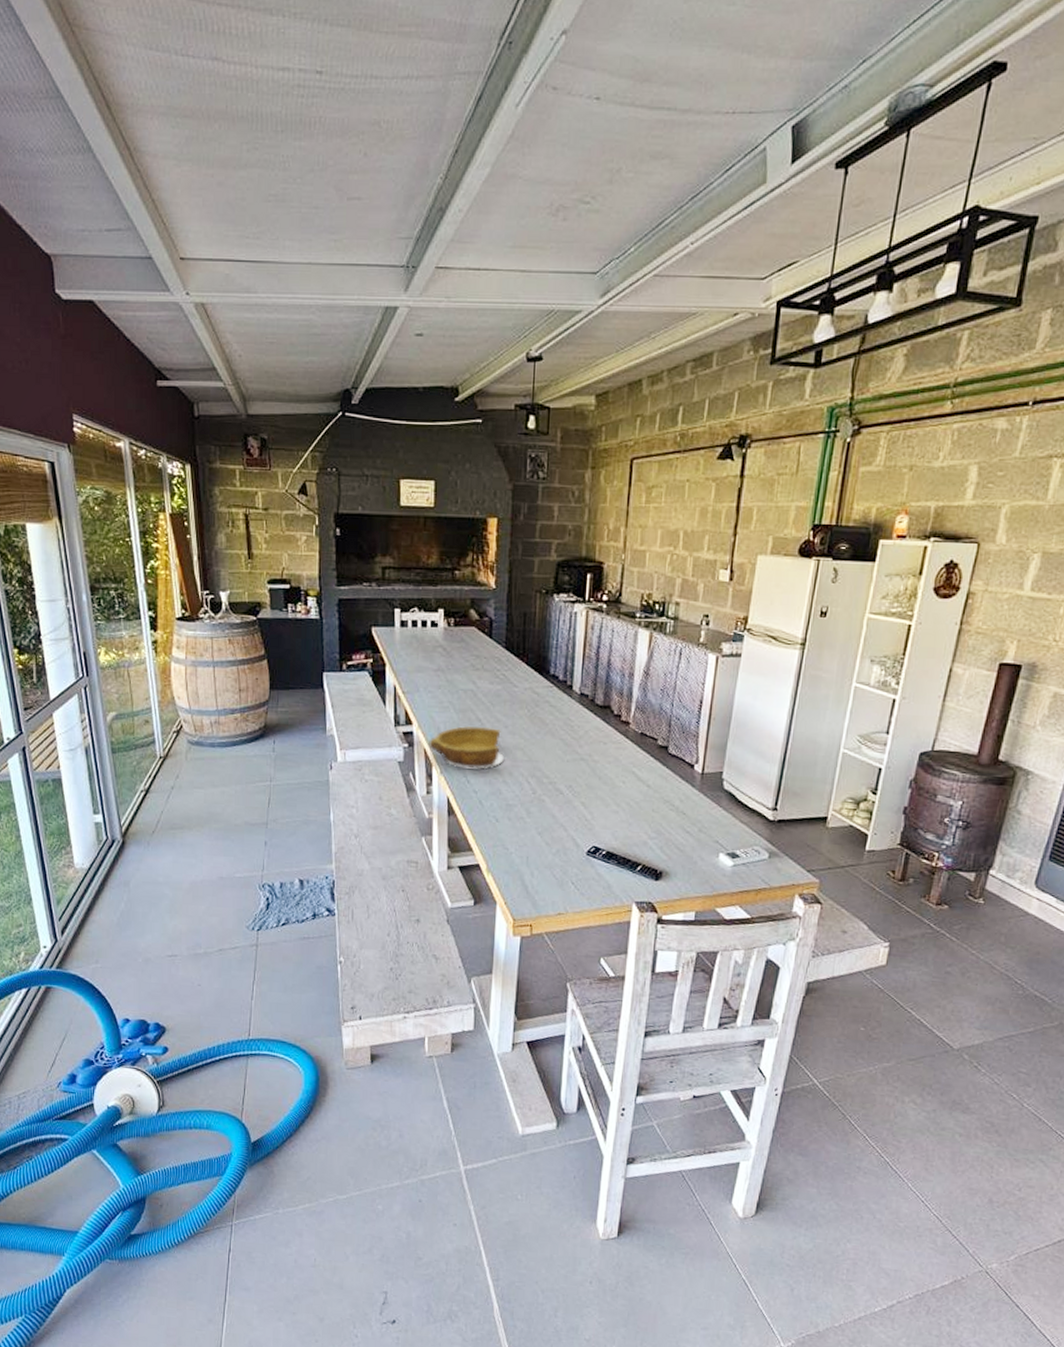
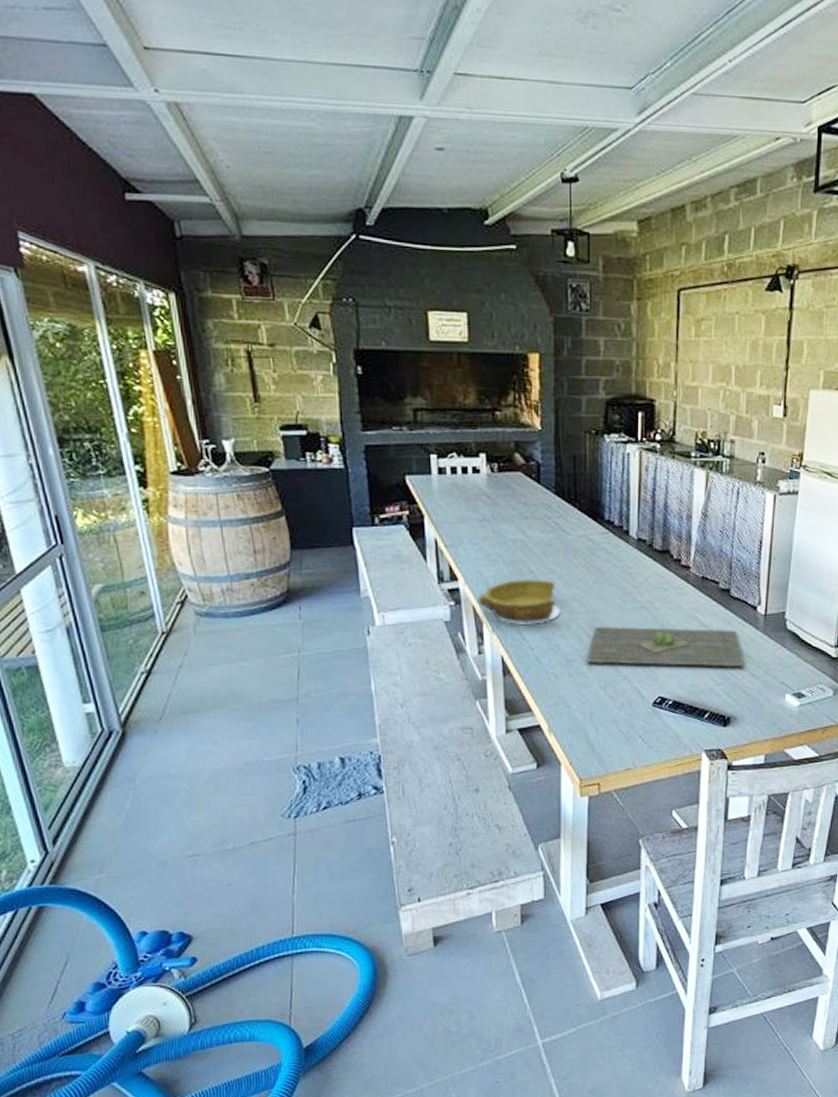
cutting board: none [526,775,679,824] -> present [586,627,745,667]

